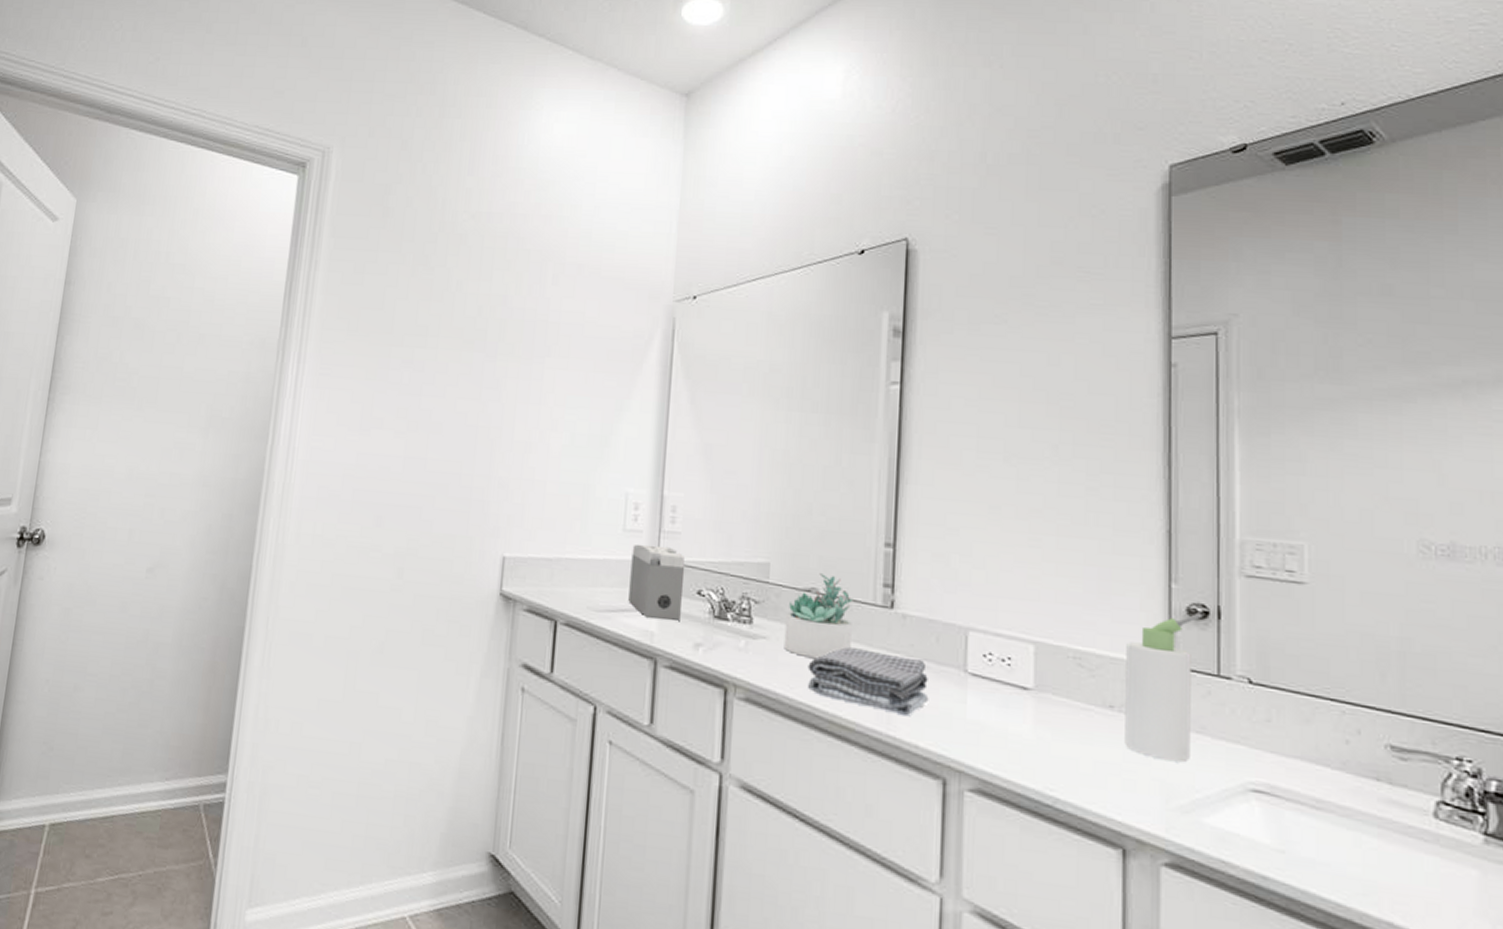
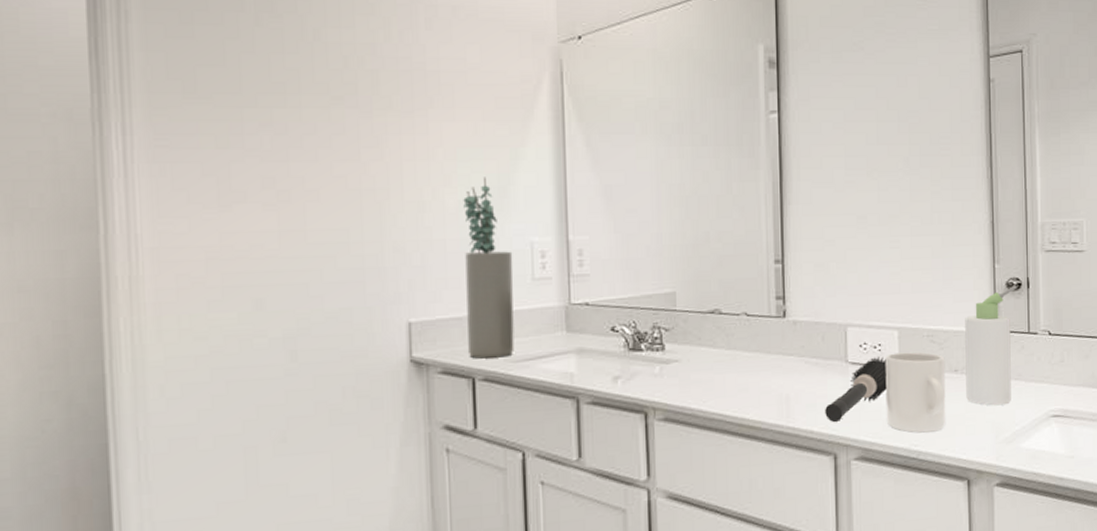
vase: none [554,425,607,605] -> present [463,177,515,359]
battery: present [628,544,685,622] -> none [543,289,598,362]
succulent plant: present [784,573,853,659] -> none [694,295,752,373]
towel: present [807,647,929,717] -> none [717,356,819,409]
hairbrush: none [935,671,1017,740] -> present [825,356,887,422]
cup: none [1013,670,1097,778] -> present [885,351,946,433]

